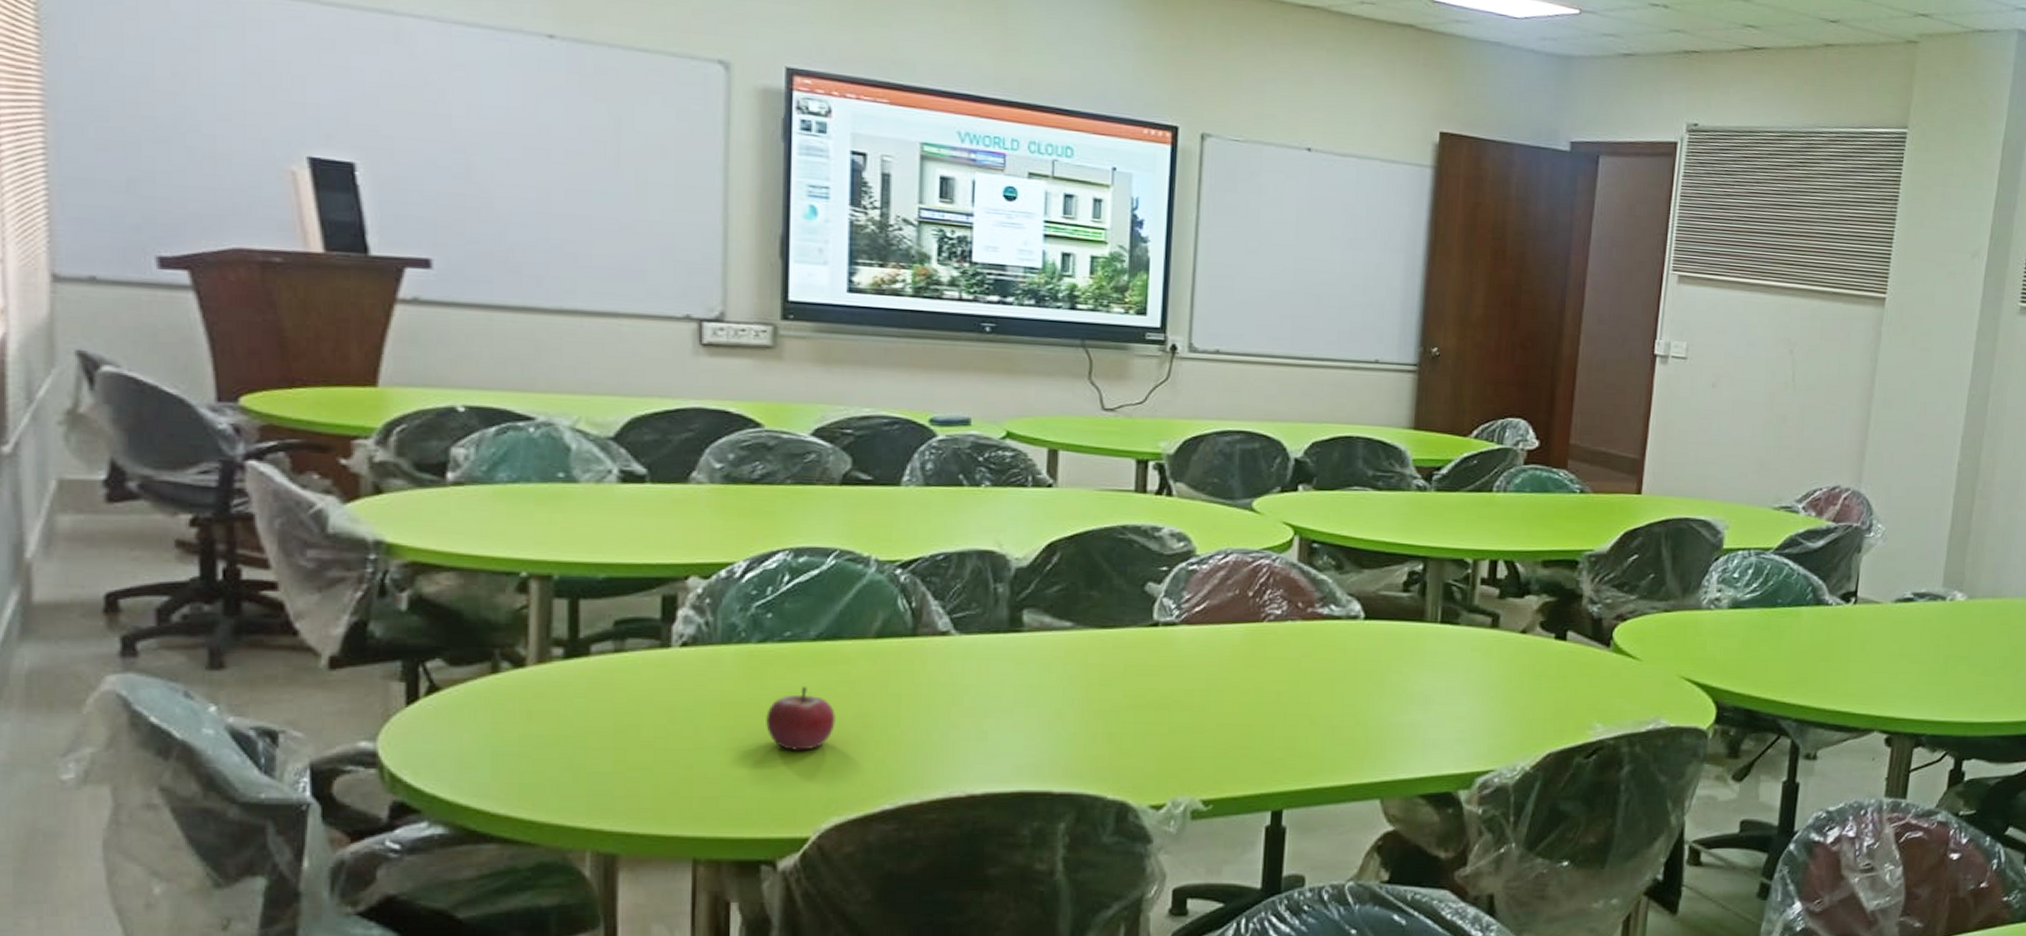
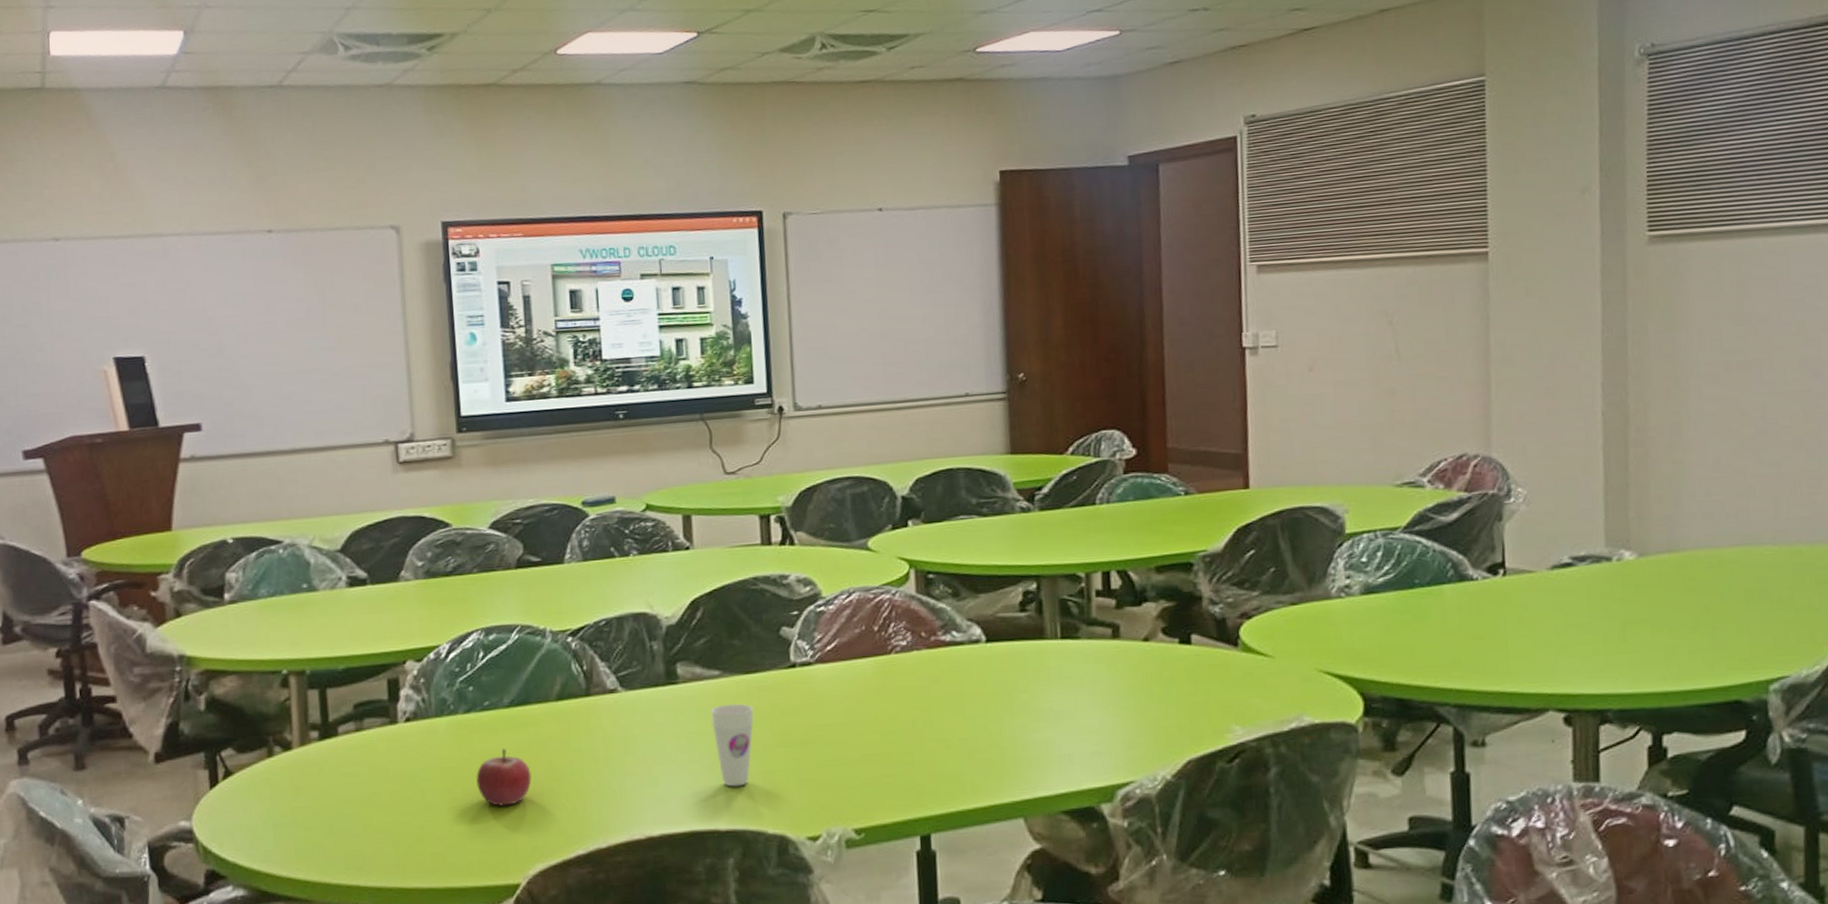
cup: none [1057,659,1106,748] -> present [711,703,754,787]

